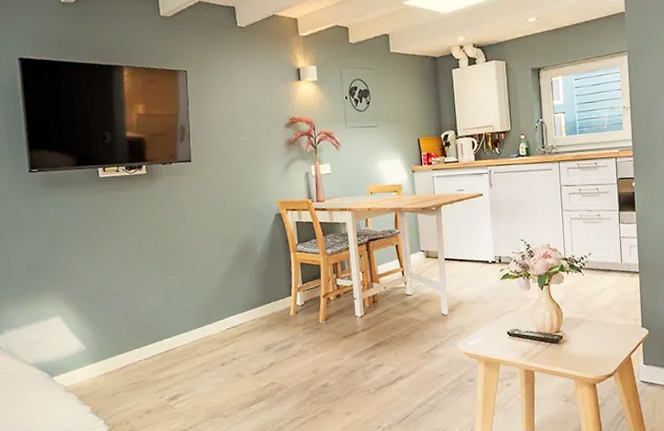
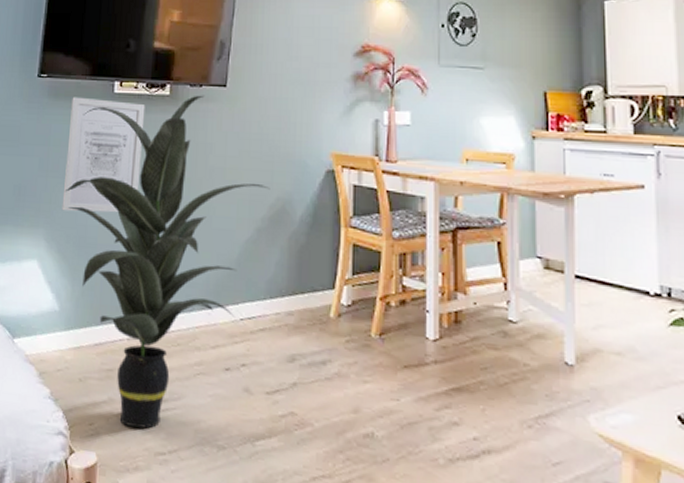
wall art: none [64,183,134,276] -> present [62,97,145,213]
indoor plant: none [72,170,236,418] -> present [64,95,270,429]

